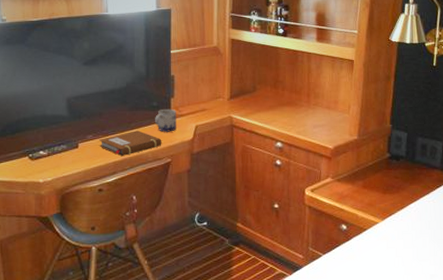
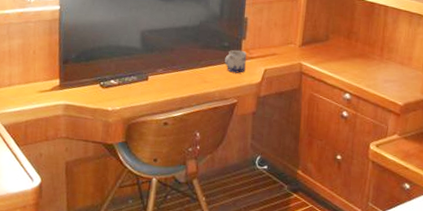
notebook: present [99,130,162,156] -> none [168,68,230,92]

